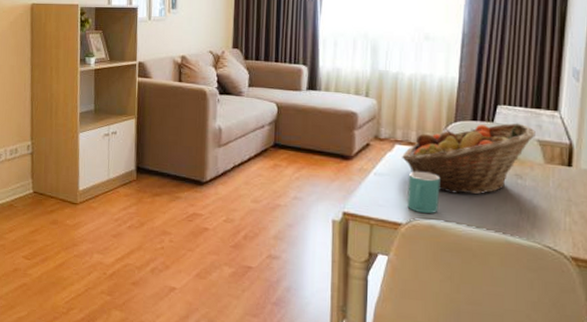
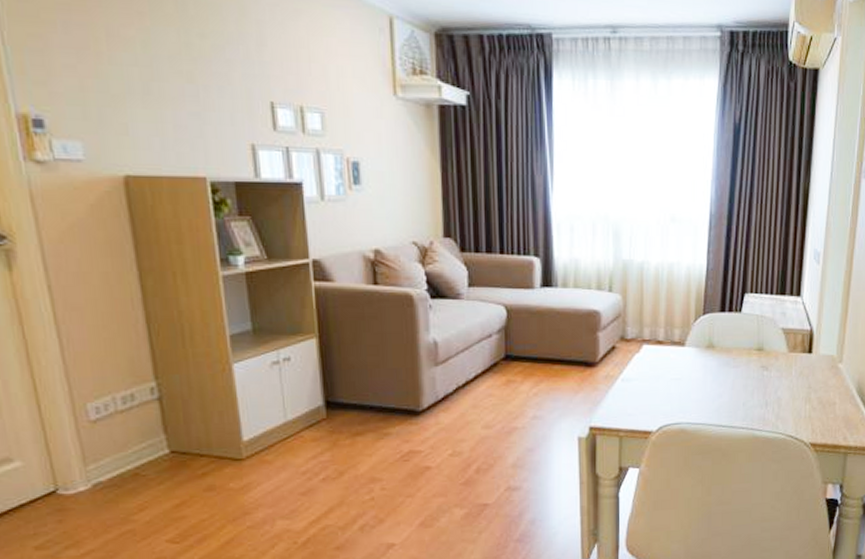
fruit basket: present [402,123,536,195] -> none [650,311,780,393]
mug: present [407,171,441,214] -> none [657,372,690,418]

